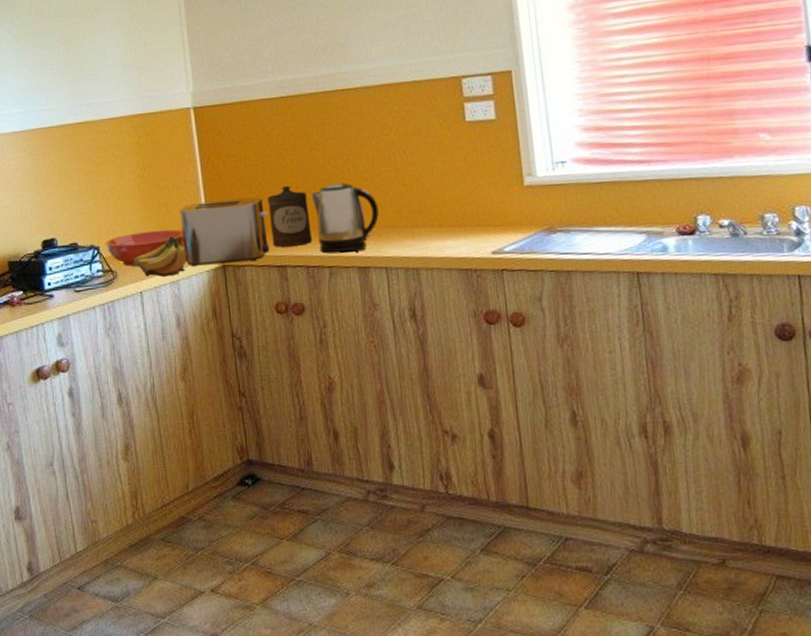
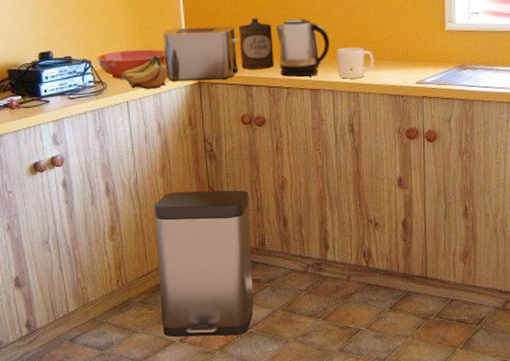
pedal bin: none [174,396,302,585] -> present [154,190,254,337]
mug: none [388,213,436,253] -> present [337,47,374,79]

